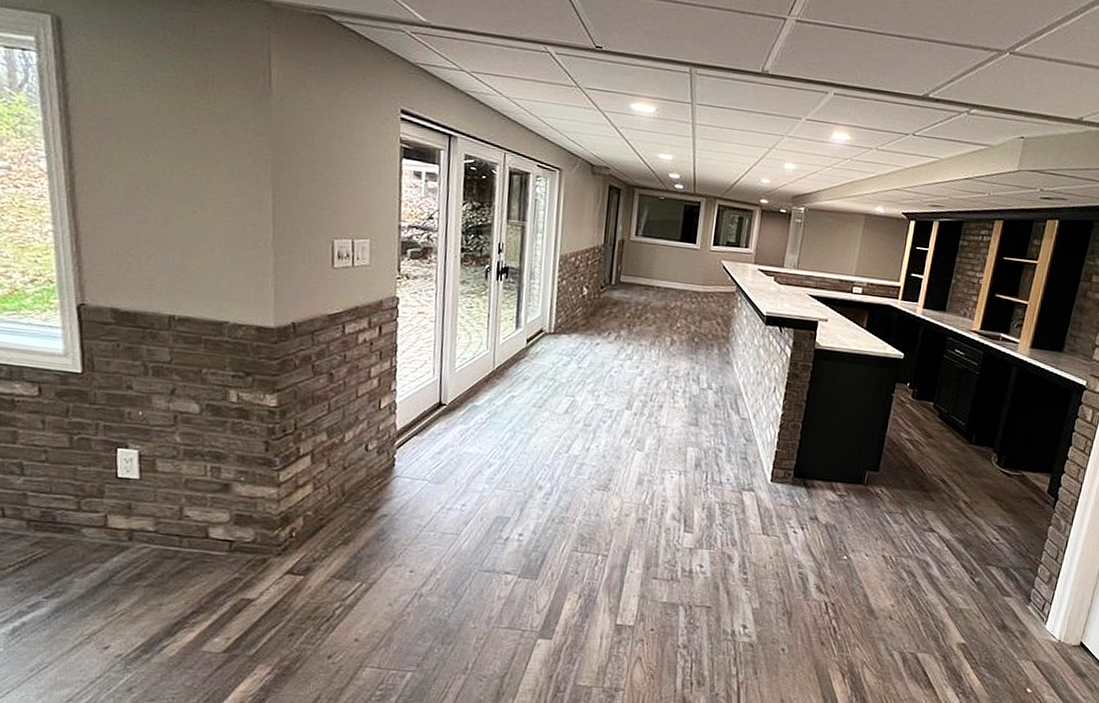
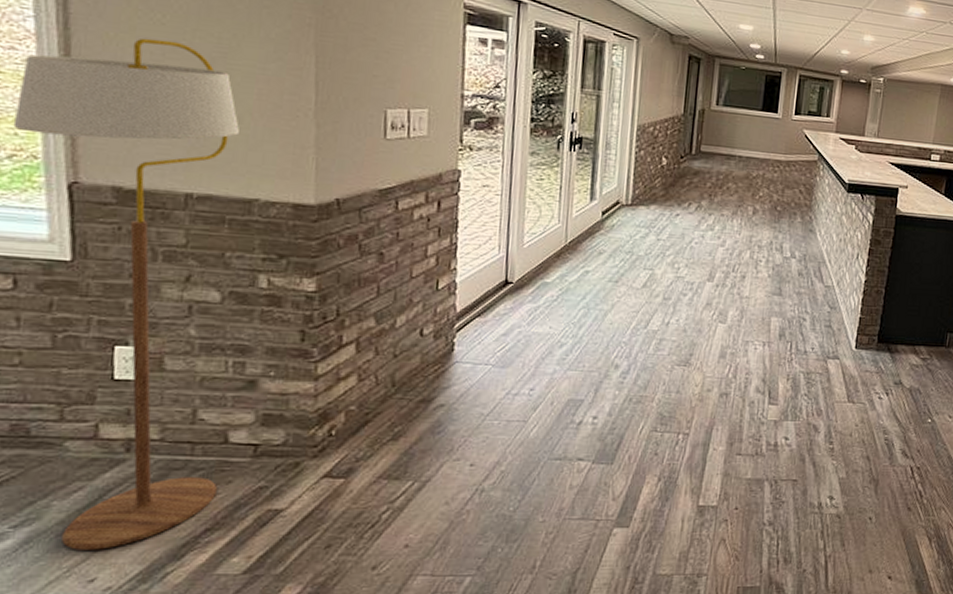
floor lamp: none [33,175,212,622] -> present [13,37,241,550]

